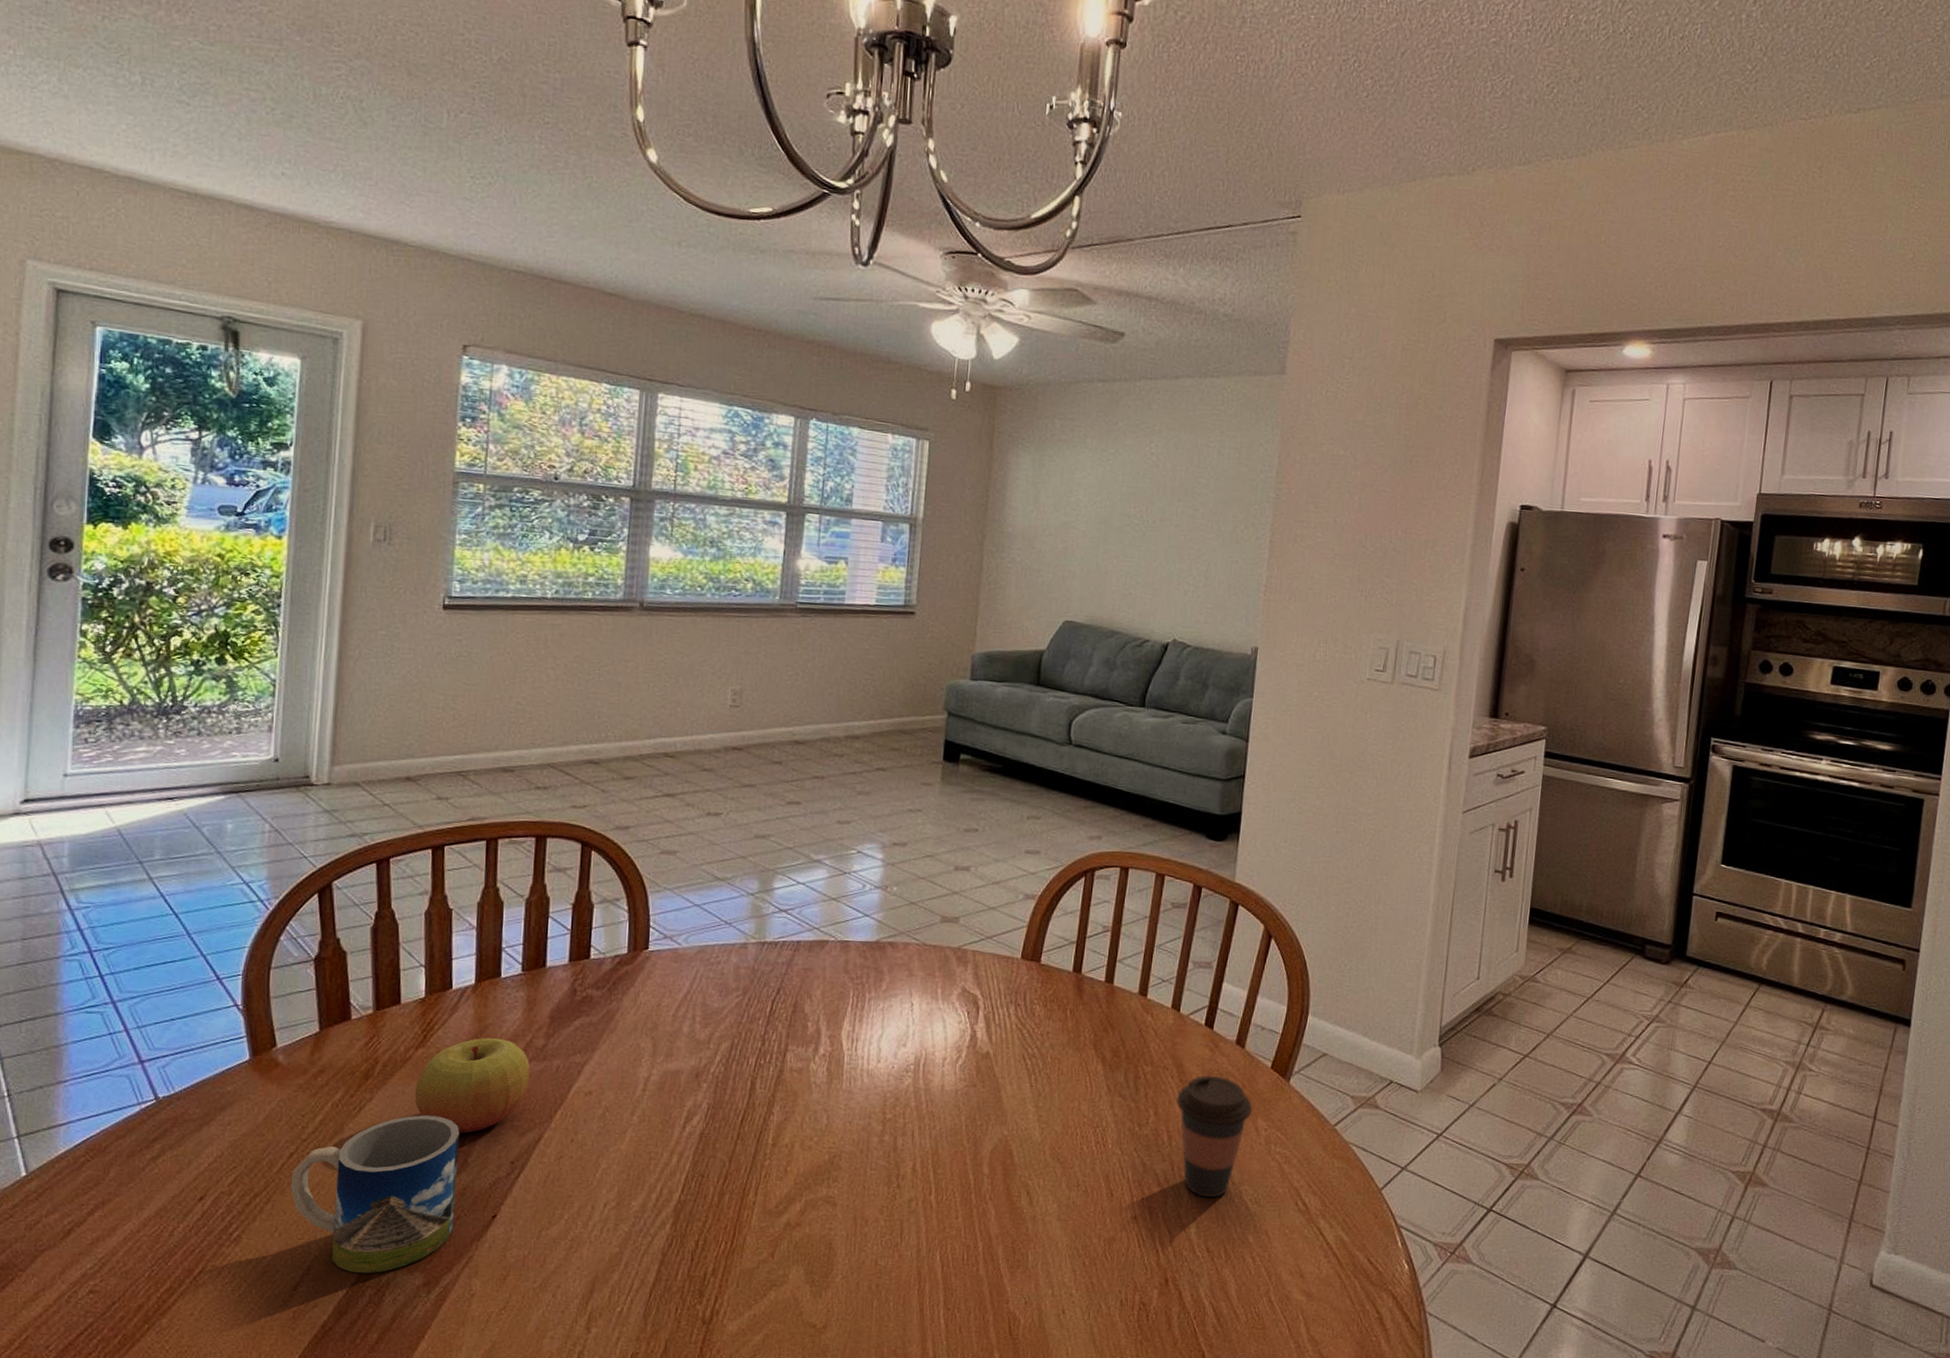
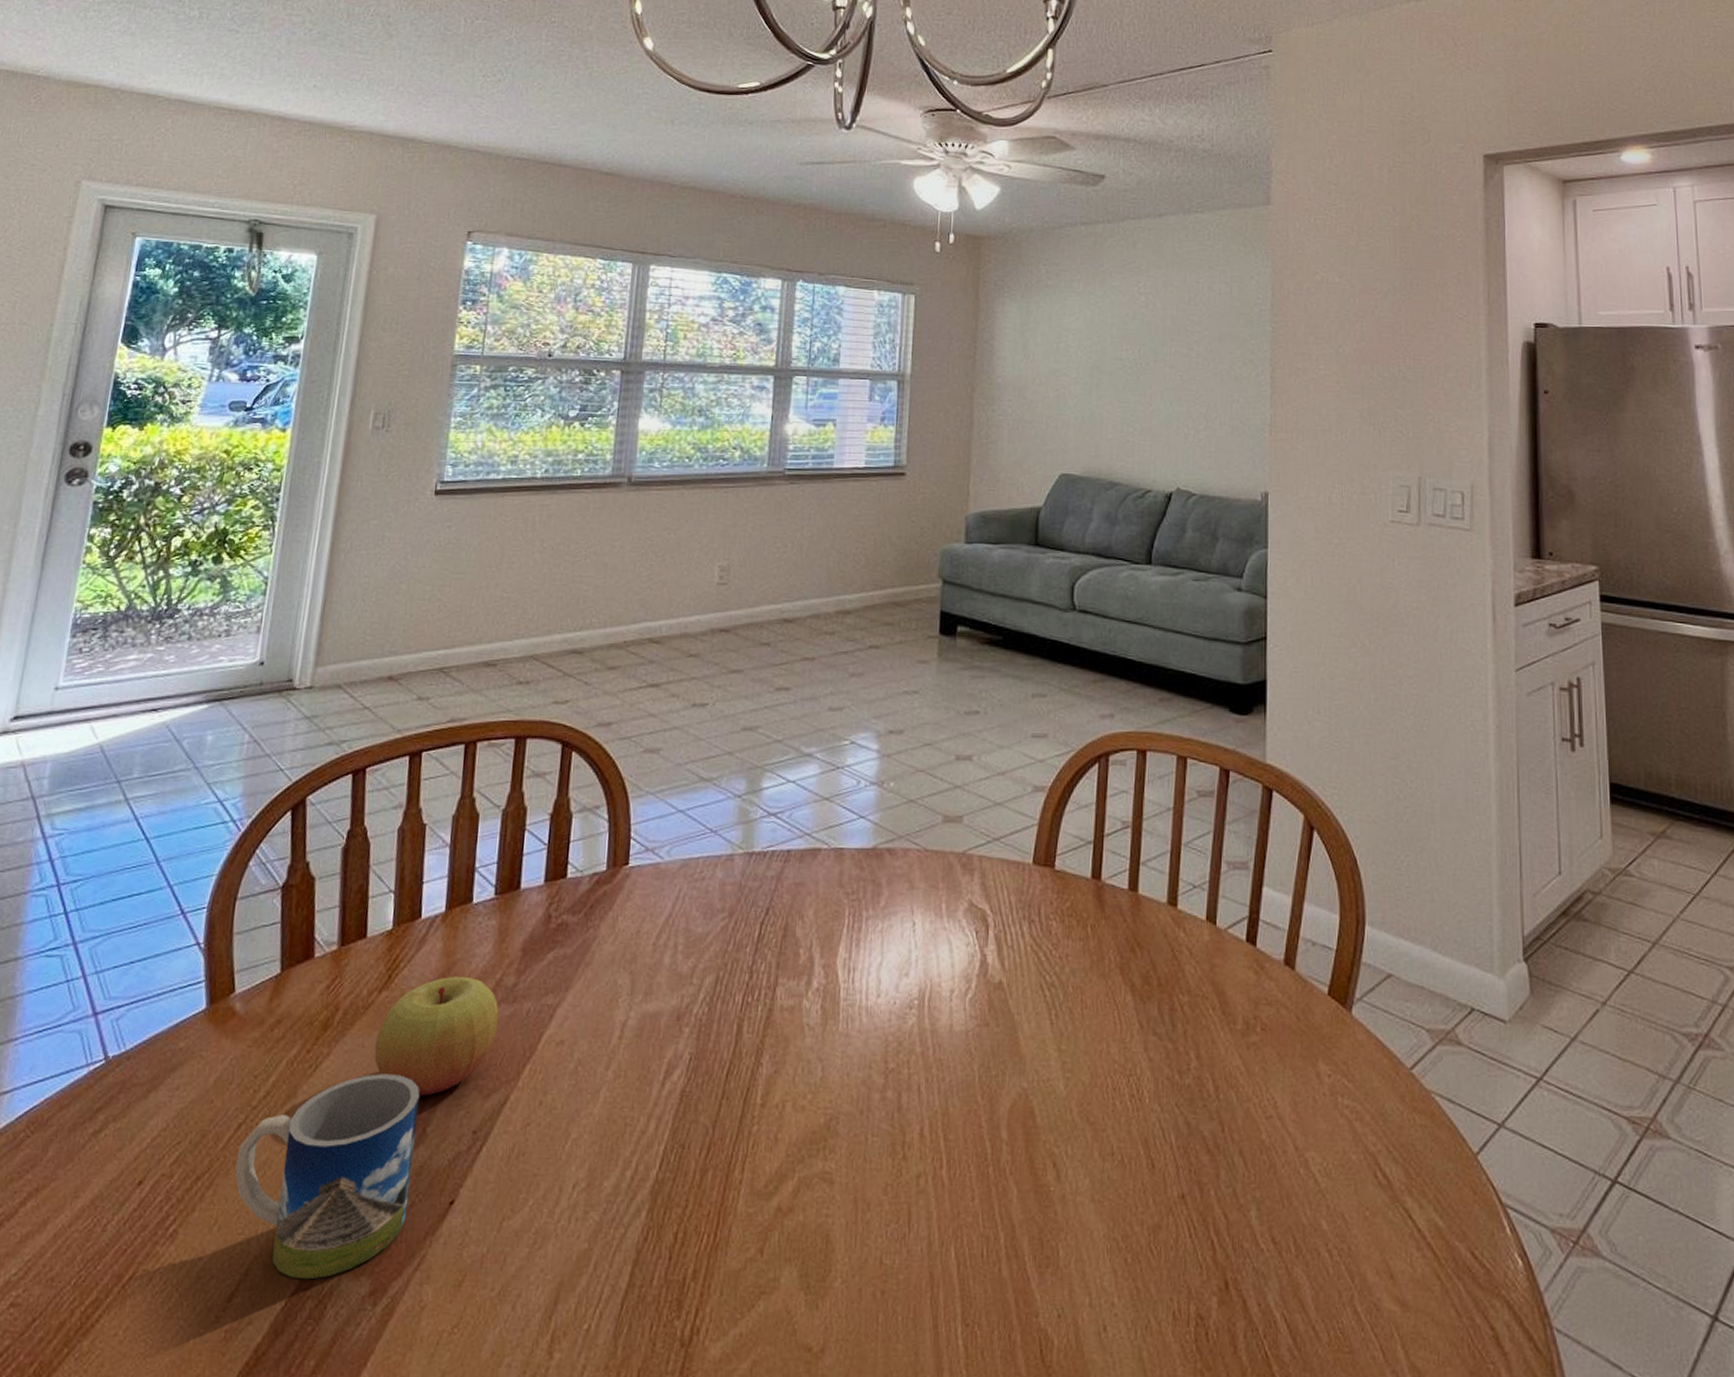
coffee cup: present [1175,1075,1253,1198] -> none [1219,1005,1311,1169]

